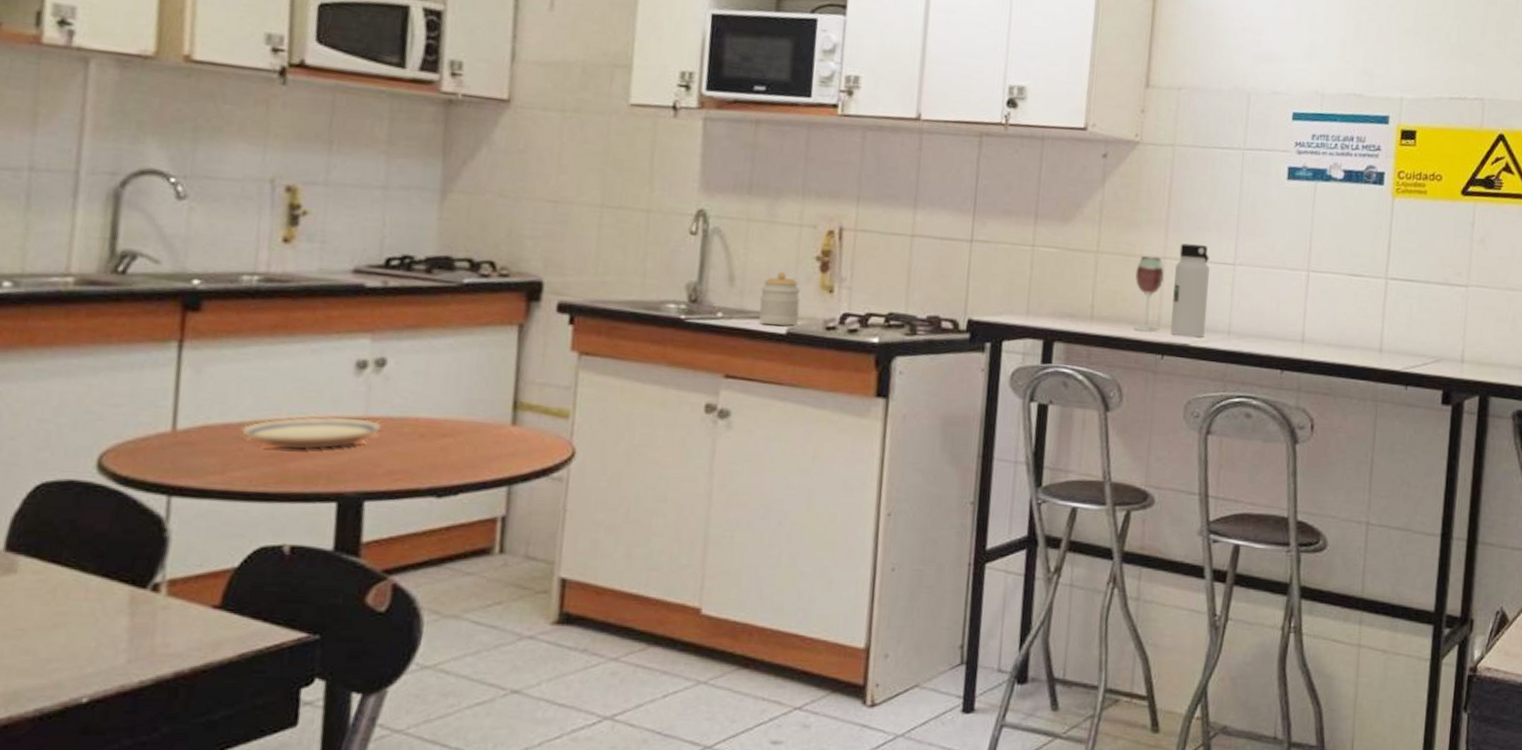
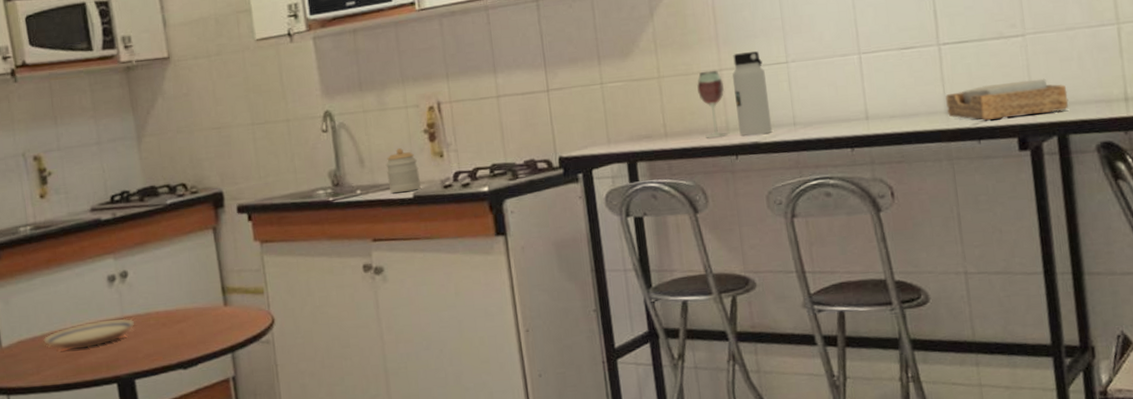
napkin holder: none [1381,329,1496,371] -> present [945,78,1069,120]

